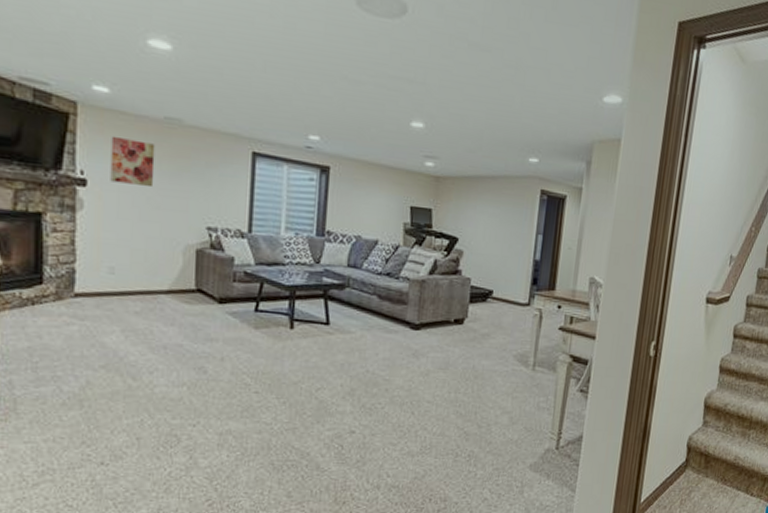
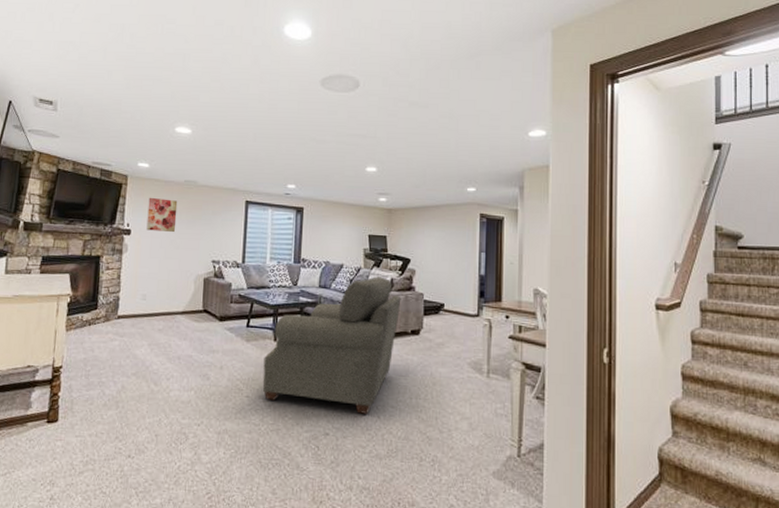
chair: none [275,256,445,410] -> present [262,276,401,414]

